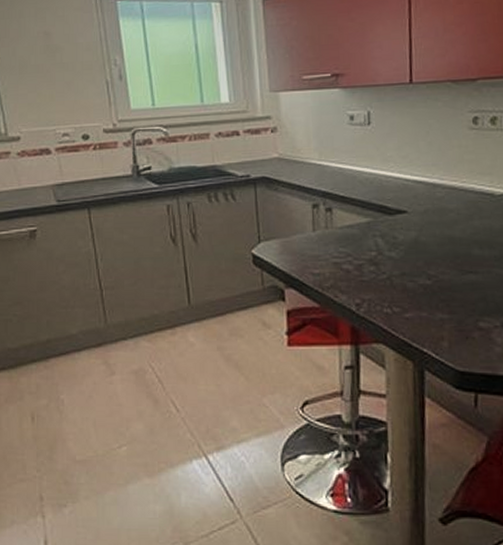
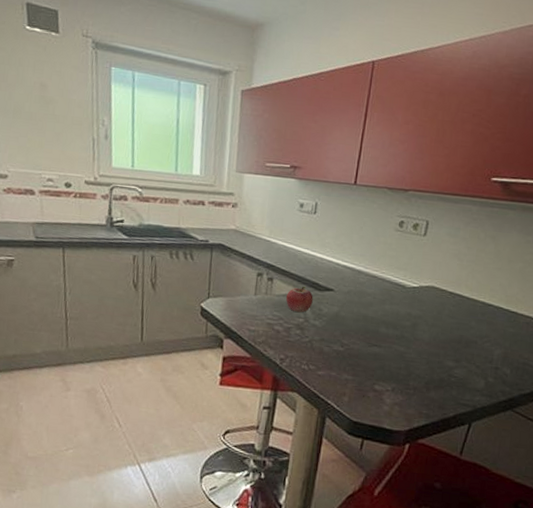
fruit: none [350,212,384,245] -> present [285,286,313,313]

